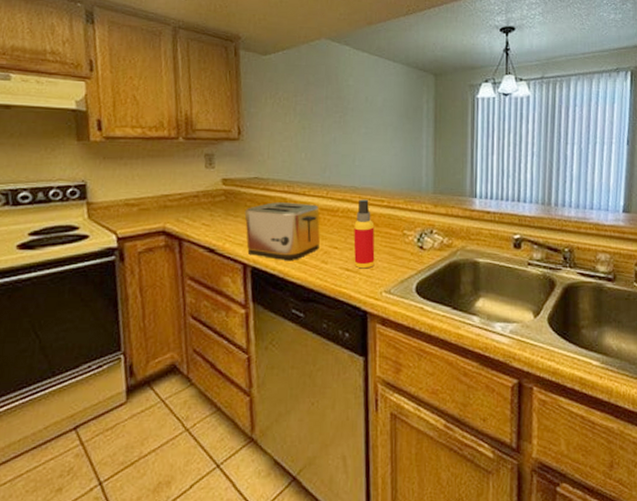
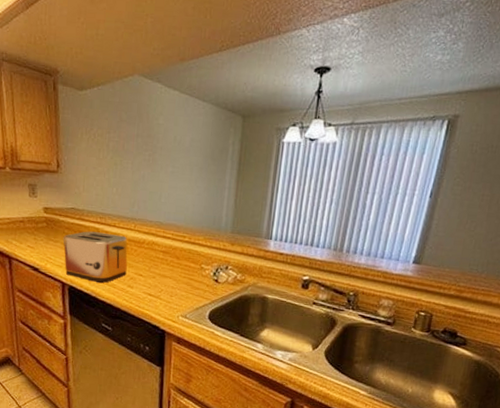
spray bottle: present [353,199,375,269] -> none [156,233,176,295]

